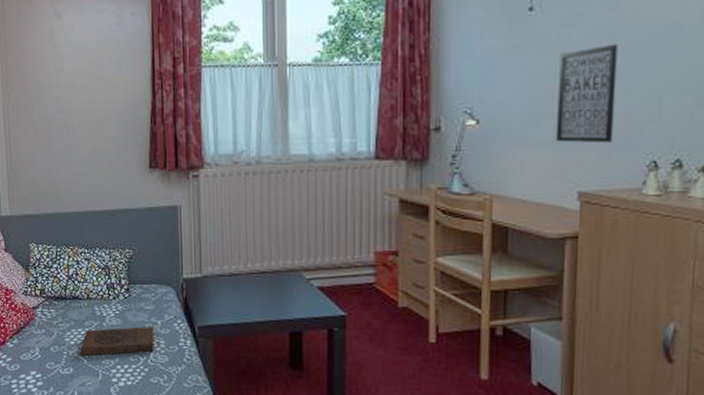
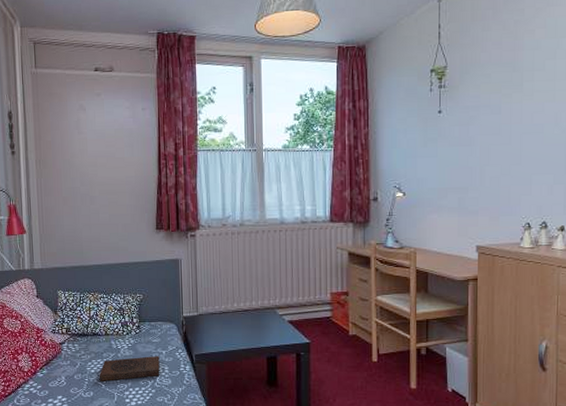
wall art: present [555,43,618,144] -> none [459,138,501,210]

